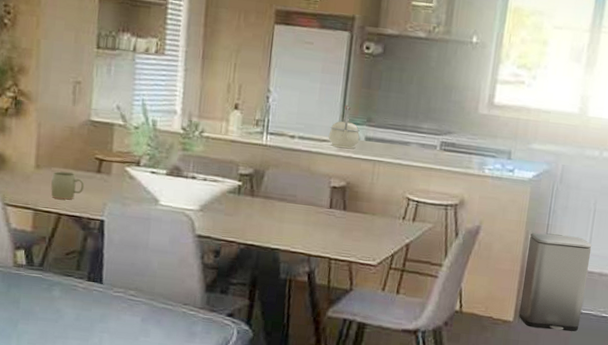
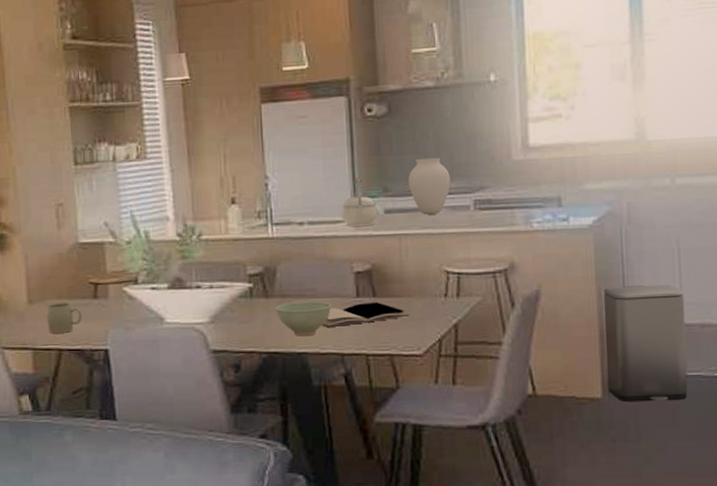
bowl: none [258,204,308,236] -> present [275,301,332,337]
book: none [296,214,371,232] -> present [322,301,409,328]
vase: none [389,98,425,149] -> present [408,157,450,215]

